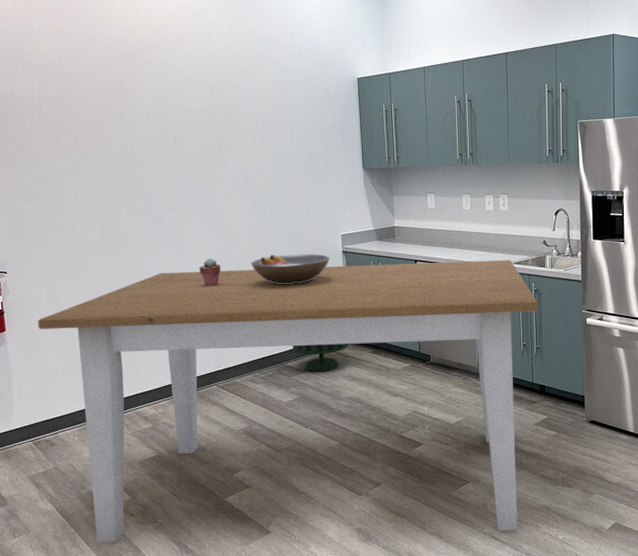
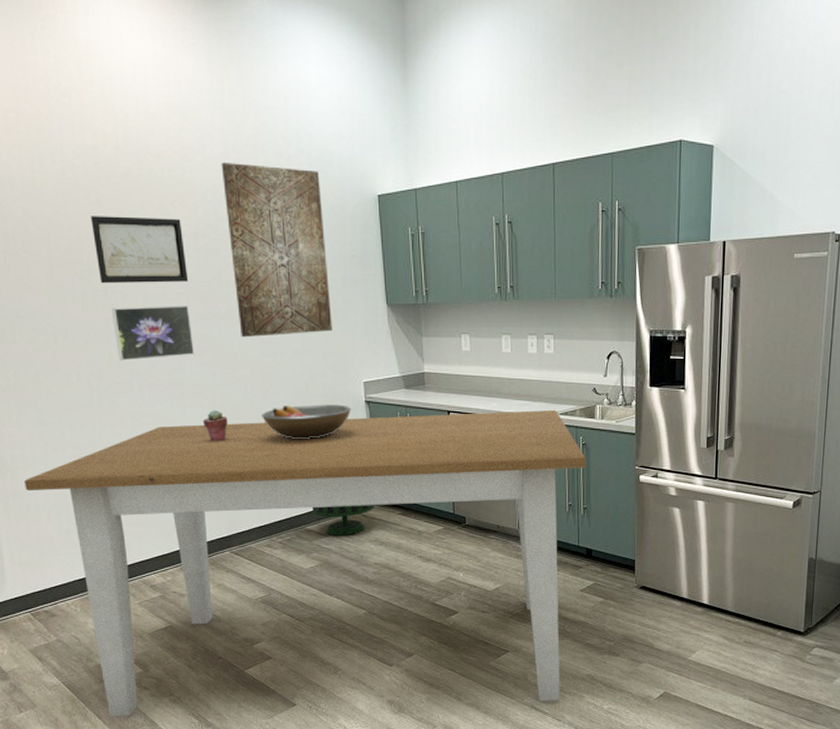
wall art: none [114,95,193,151] -> present [90,216,188,284]
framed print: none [125,168,196,216] -> present [111,305,195,361]
wall art: none [226,51,316,196] -> present [221,161,332,338]

